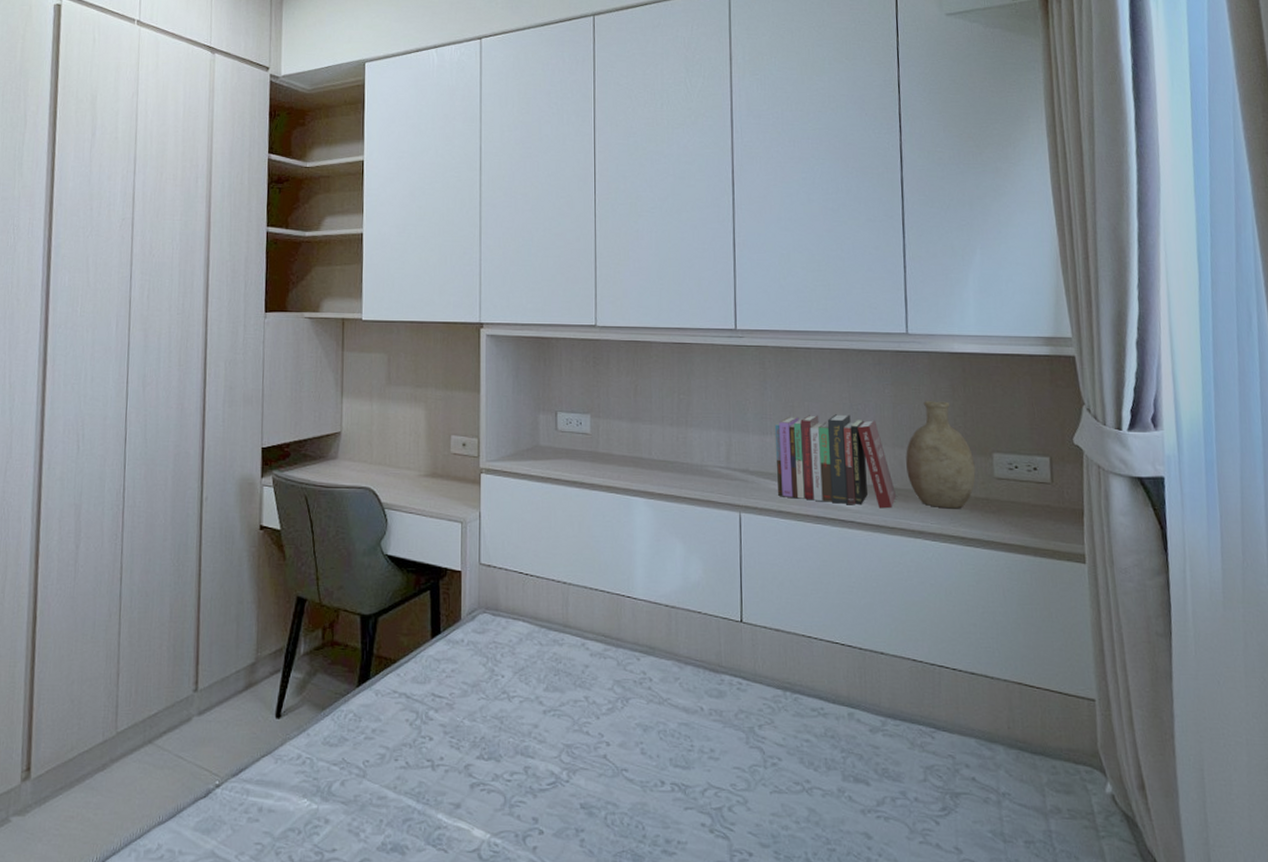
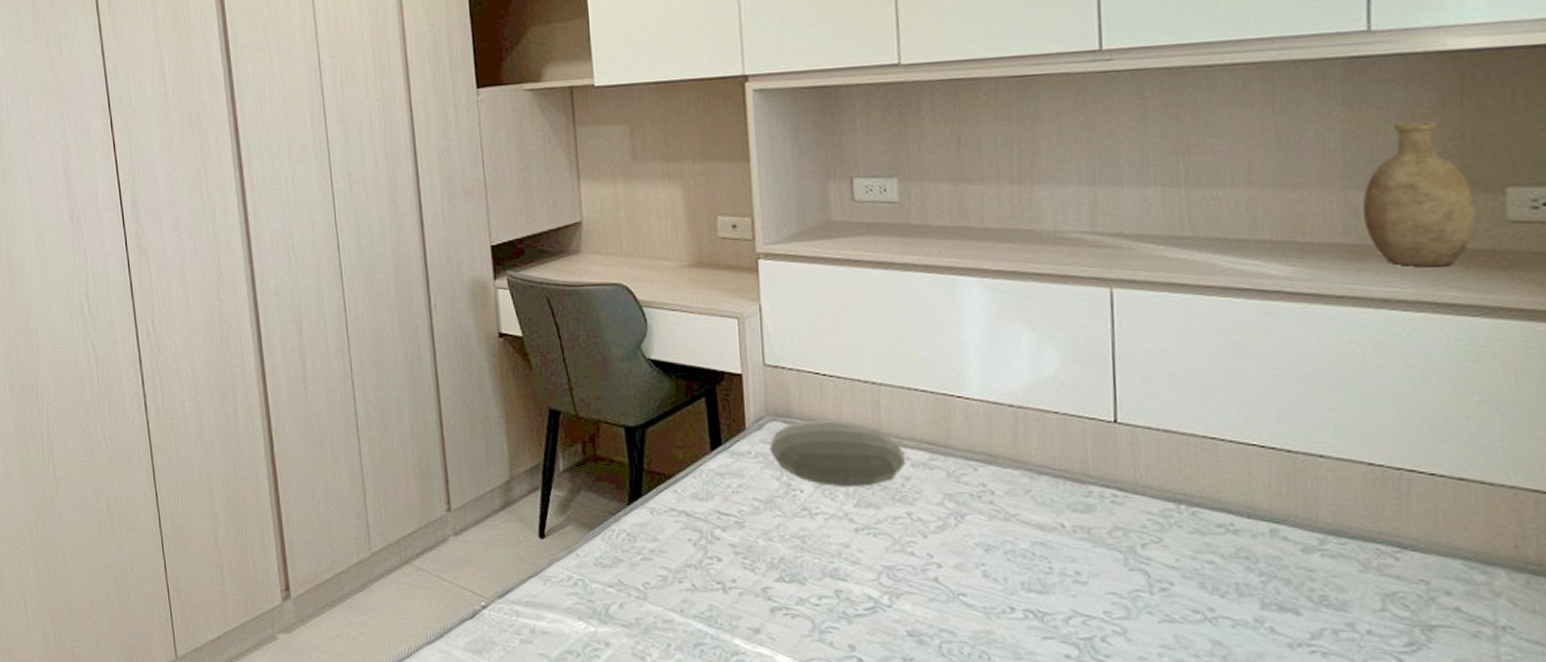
cushion: none [479,613,586,674] -> present [769,419,906,488]
books: present [774,414,897,509] -> none [1160,150,1348,273]

